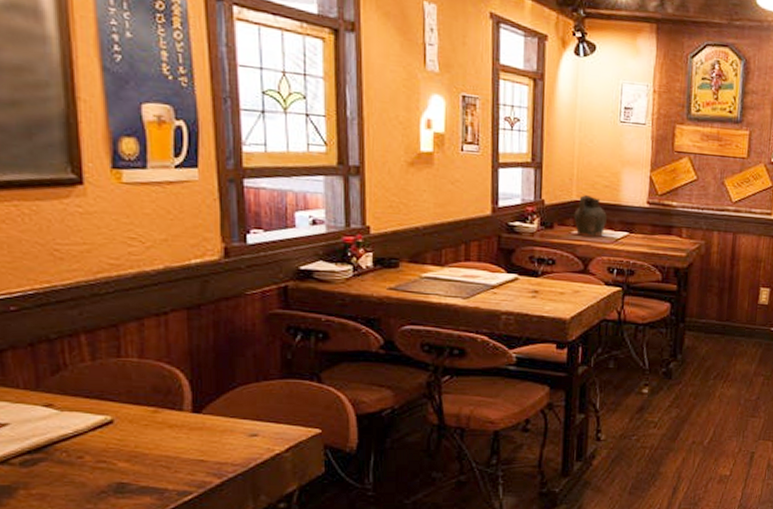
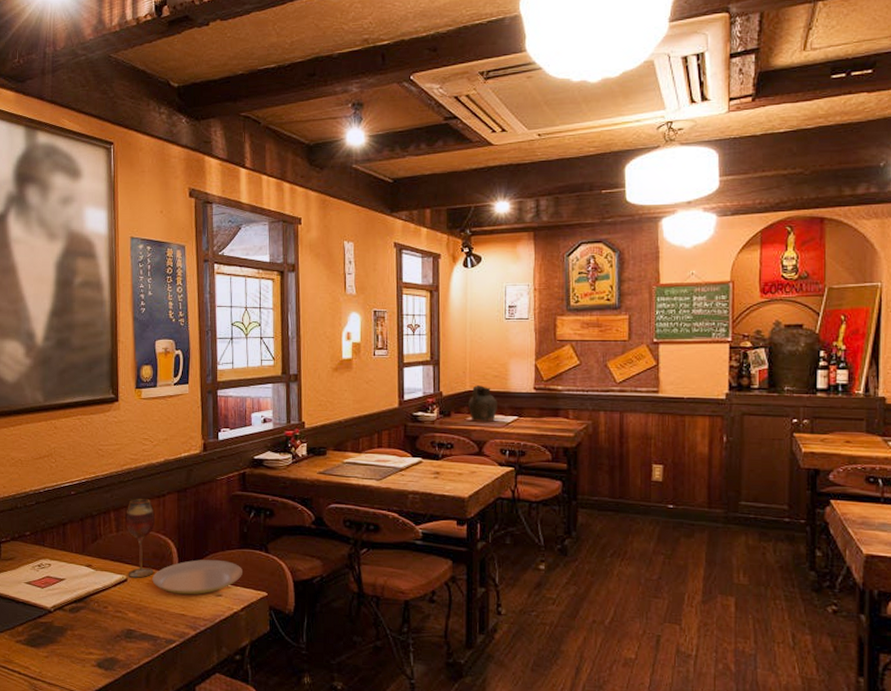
wineglass: none [104,317,154,418] -> present [124,499,156,578]
plate: none [153,392,286,436] -> present [152,559,242,595]

